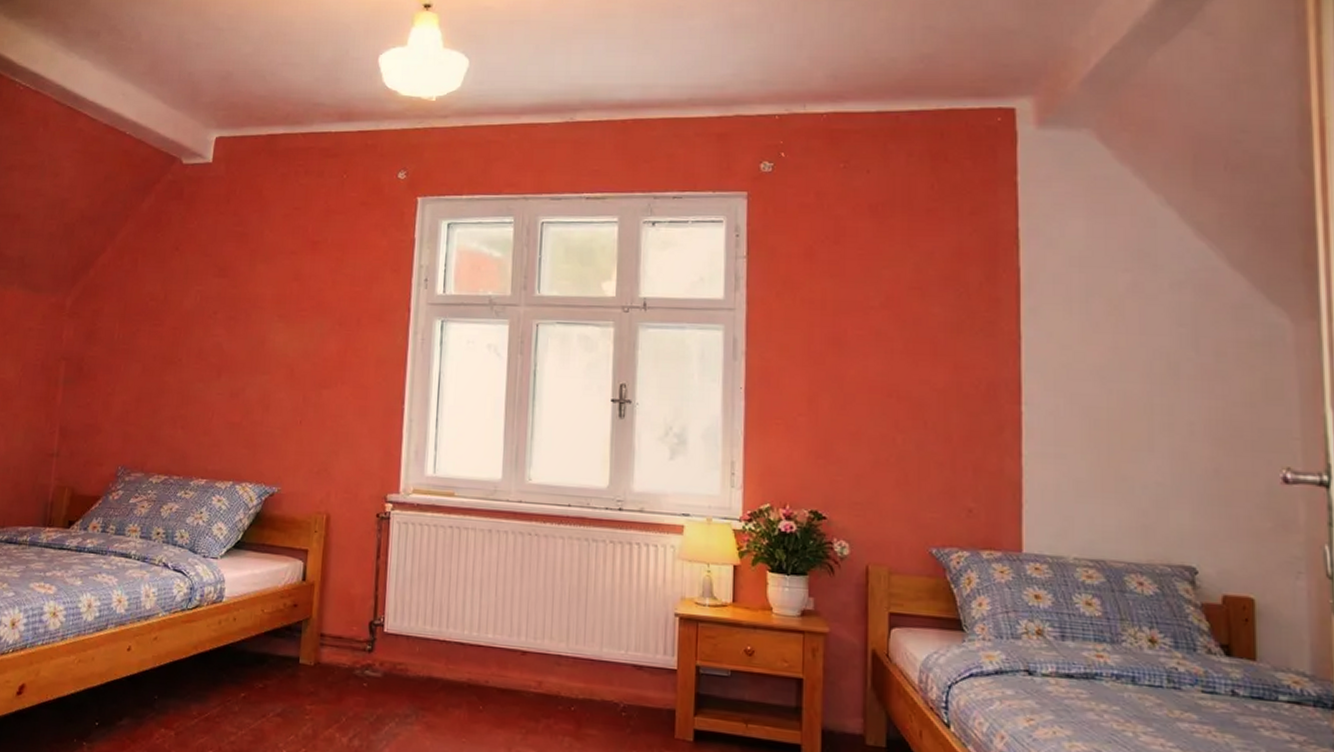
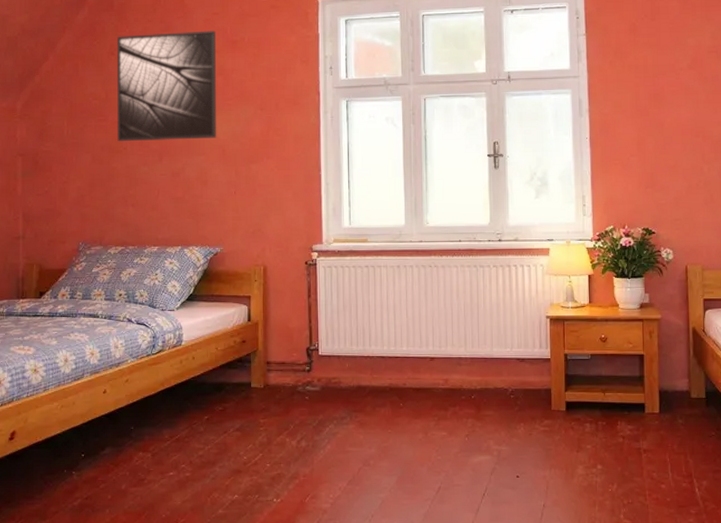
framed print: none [172,227,295,355] -> present [117,30,217,142]

